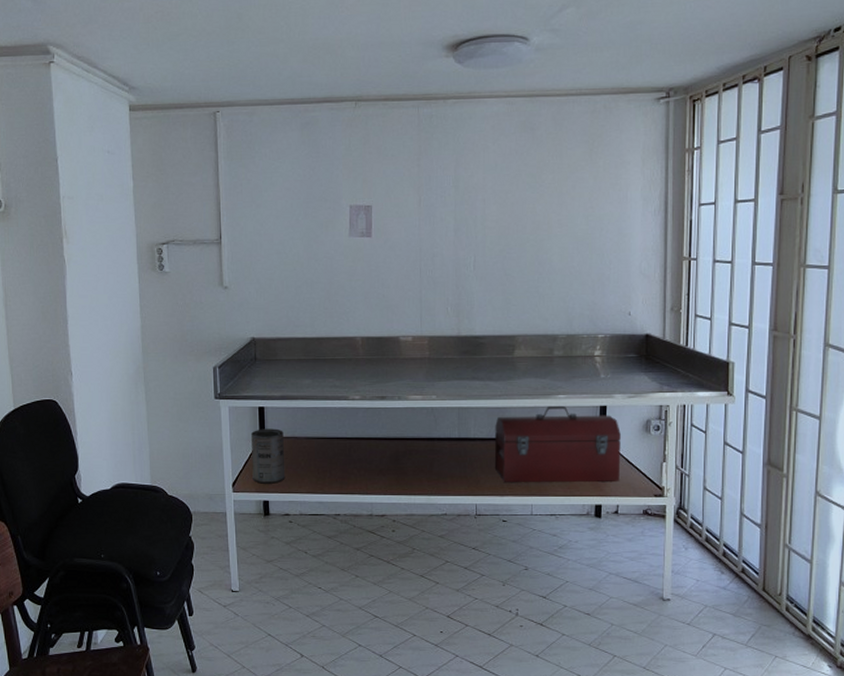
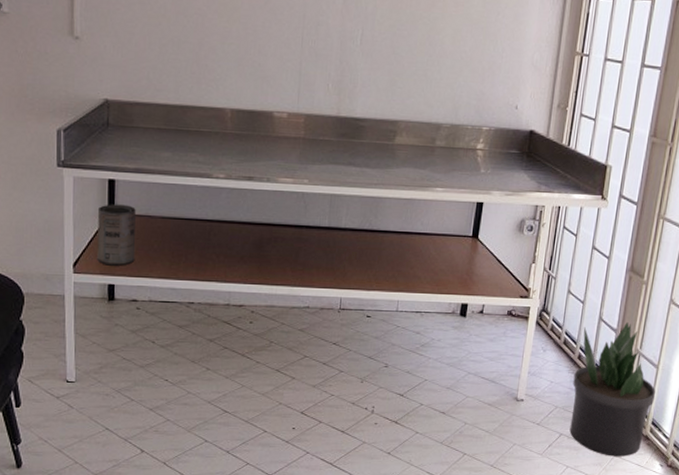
toolbox: present [494,405,621,482] -> none [363,198,495,281]
planter: none [721,517,812,657] -> present [569,322,656,457]

